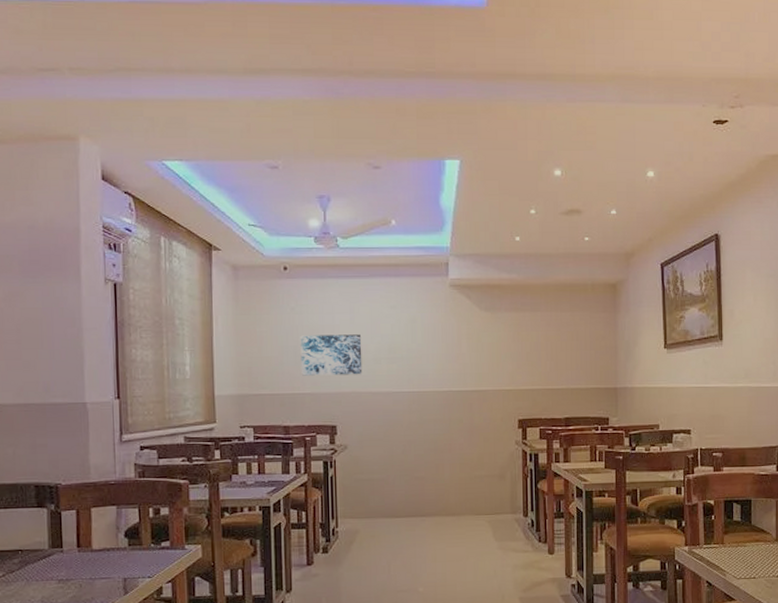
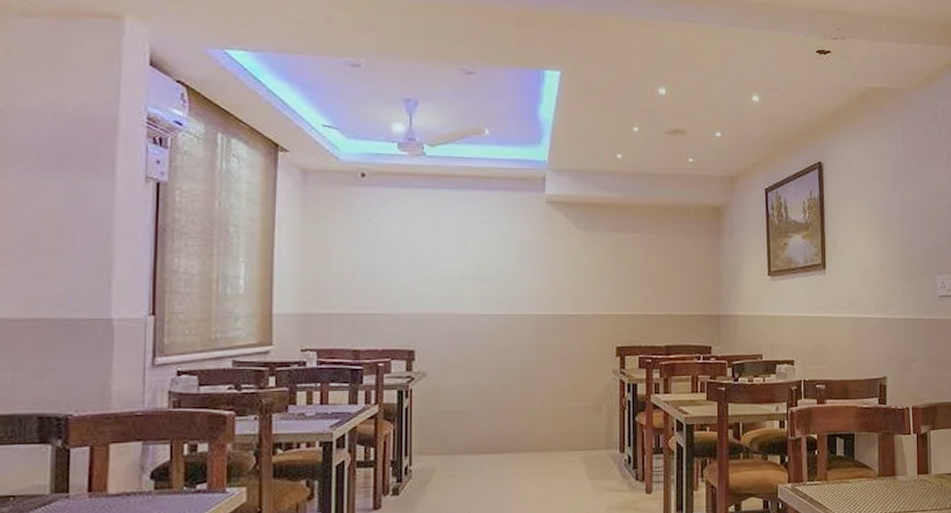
wall art: present [300,334,363,376] -> none [376,249,447,295]

